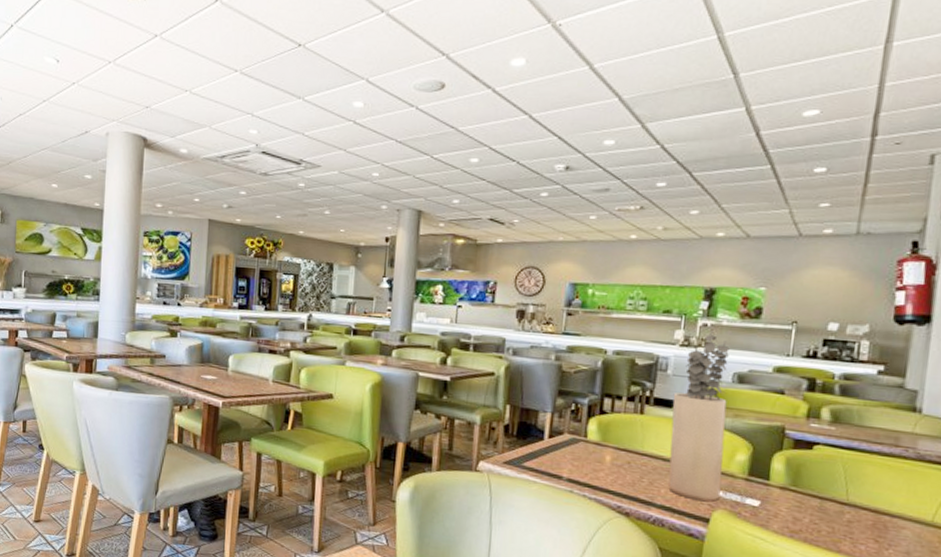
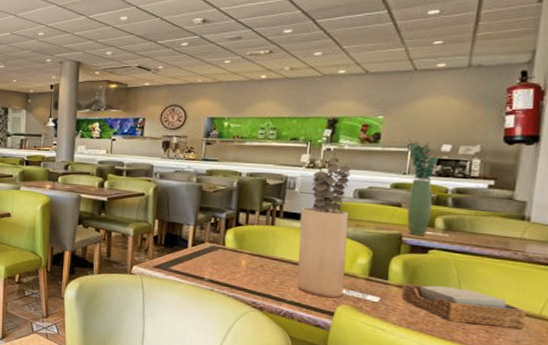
napkin holder: none [783,484,918,538] -> present [401,283,527,329]
vase: none [790,315,825,430] -> present [406,139,439,237]

